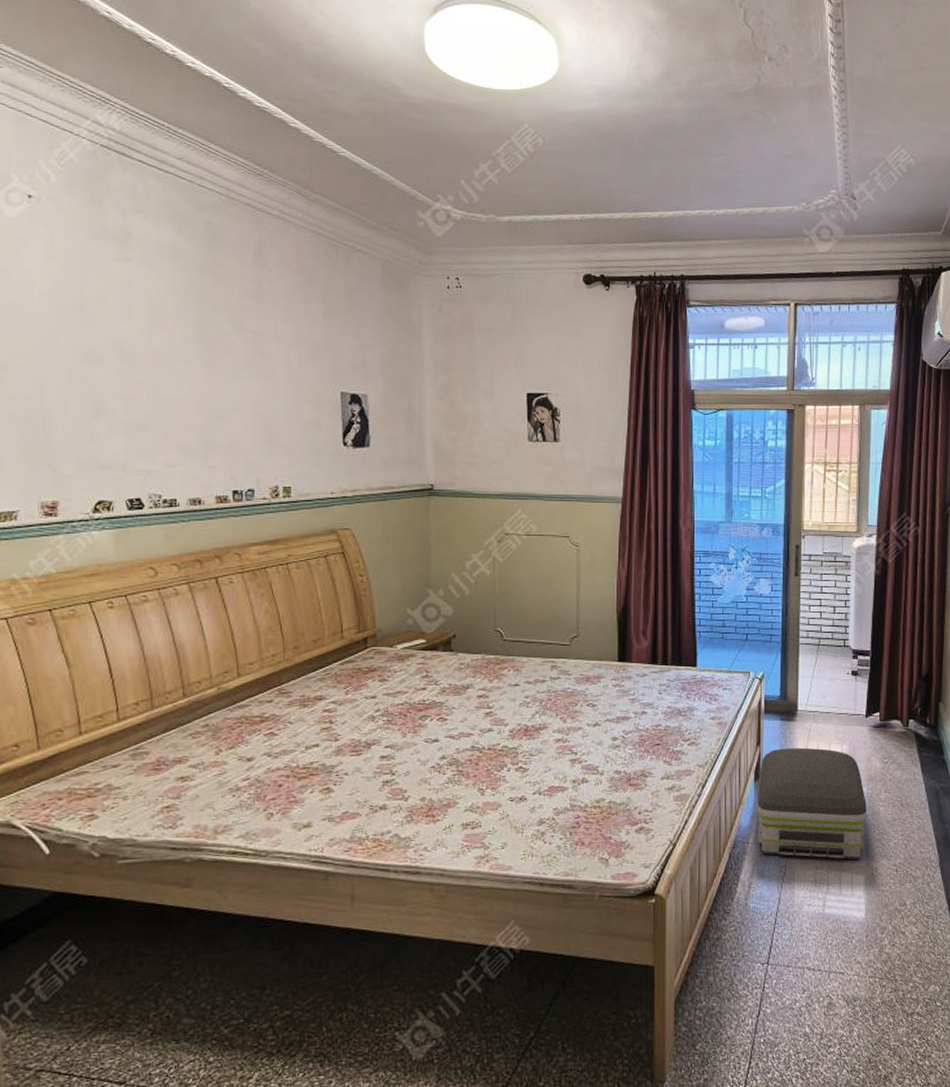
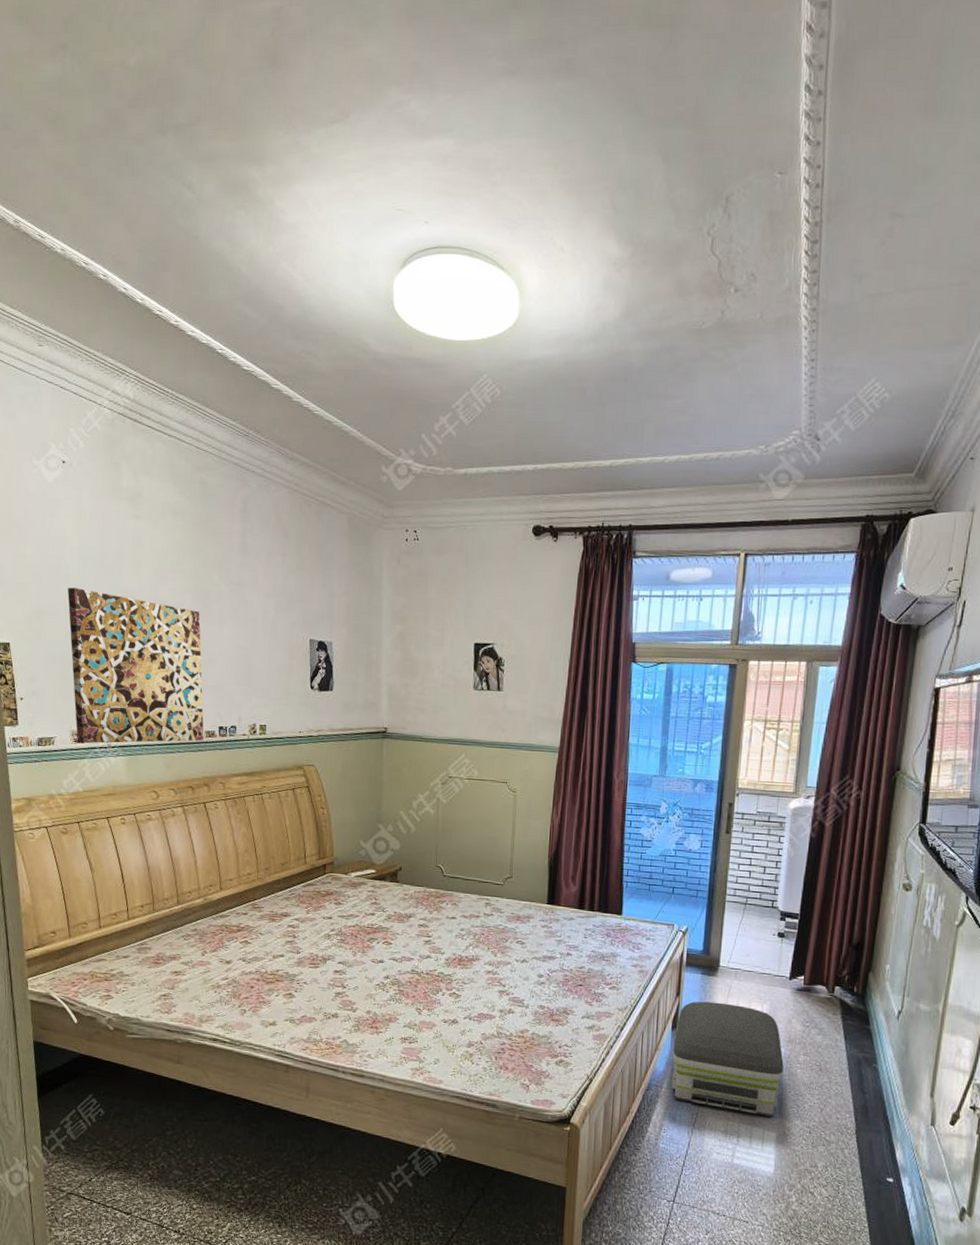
wall art: none [35,338,214,517] -> present [68,588,204,744]

